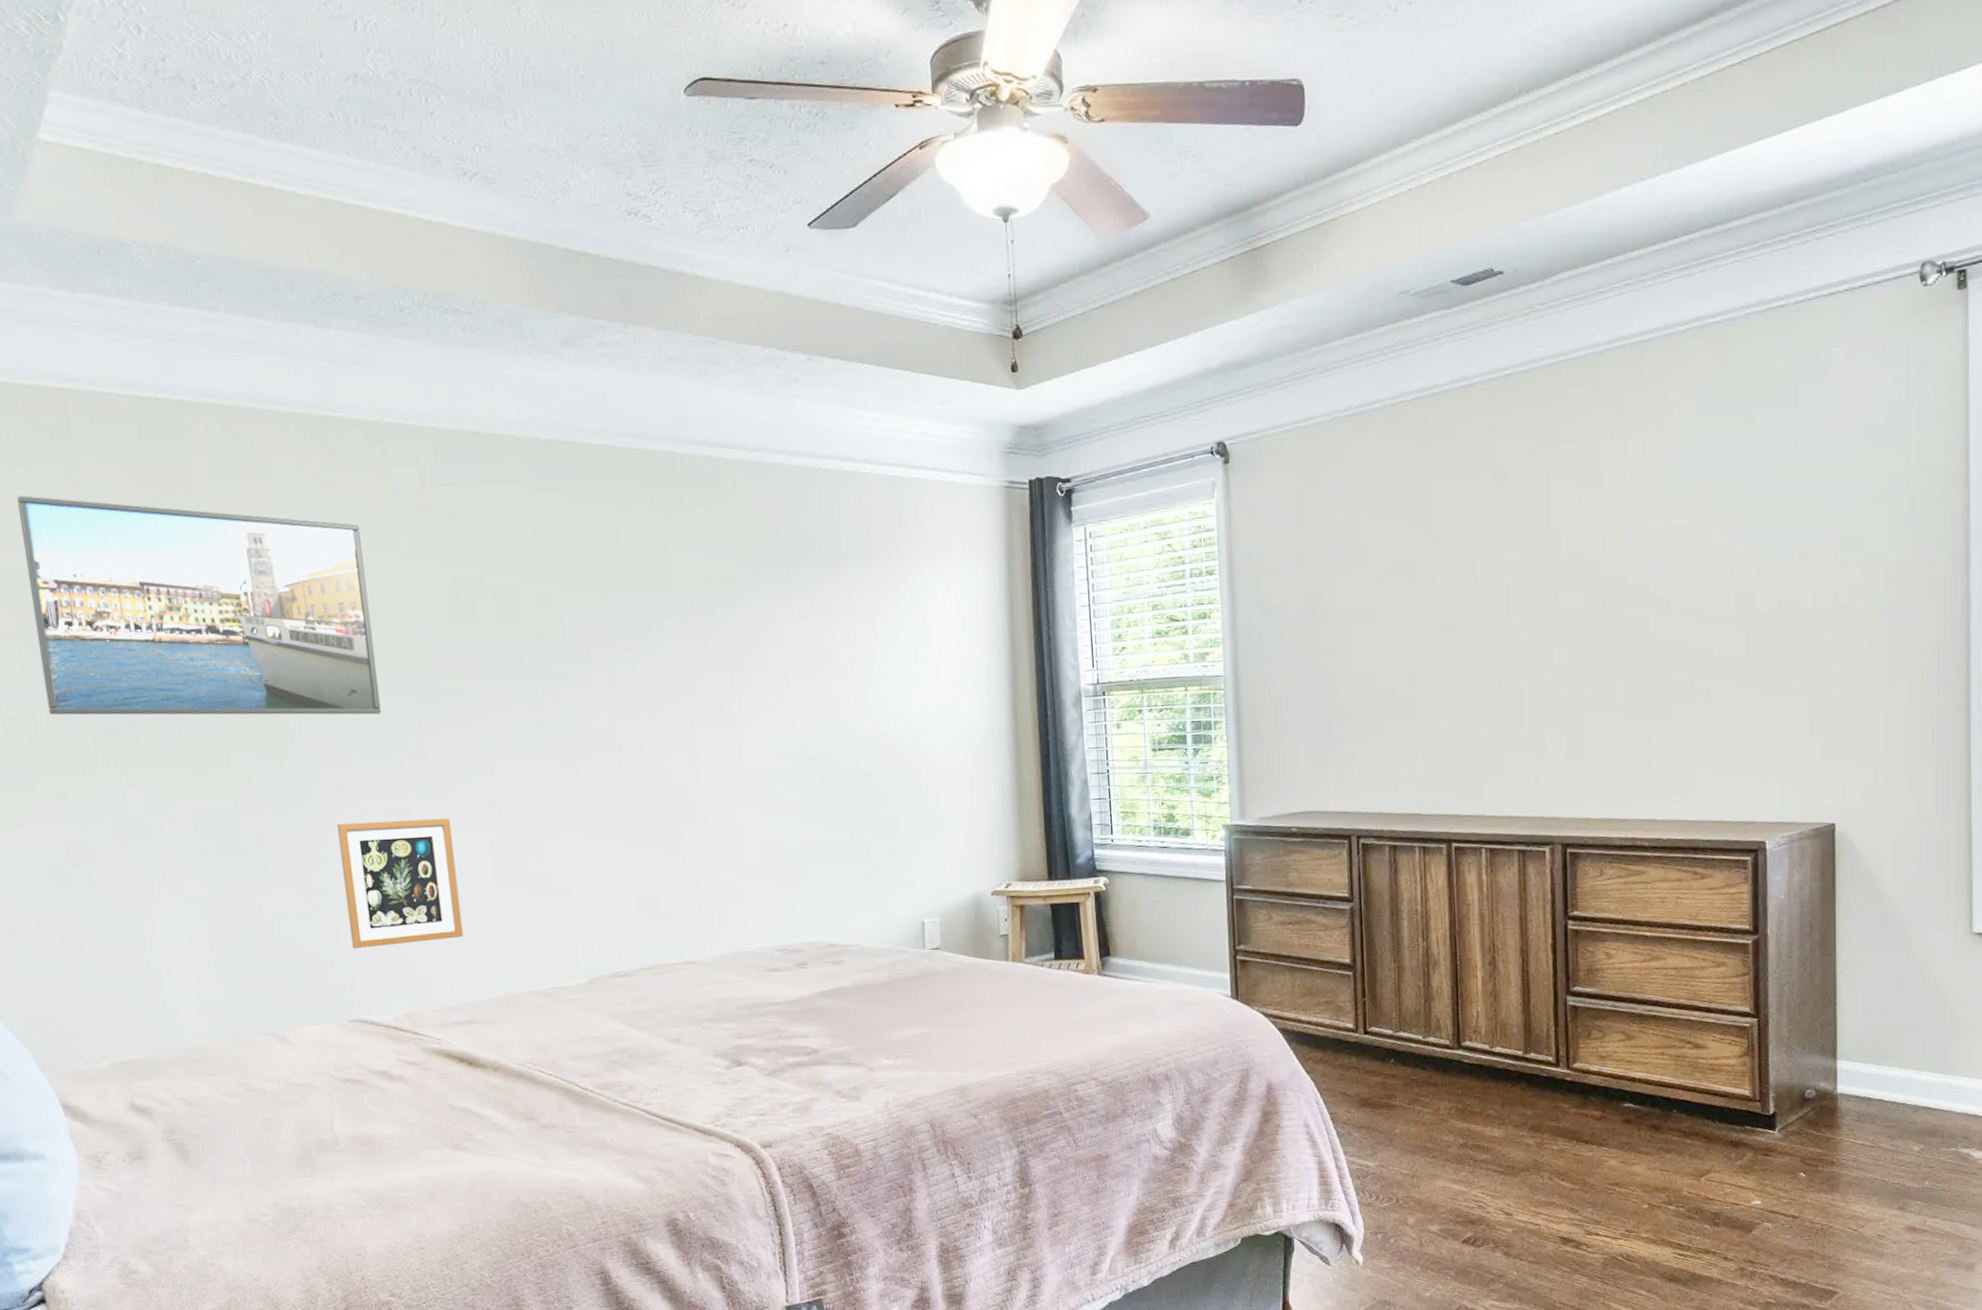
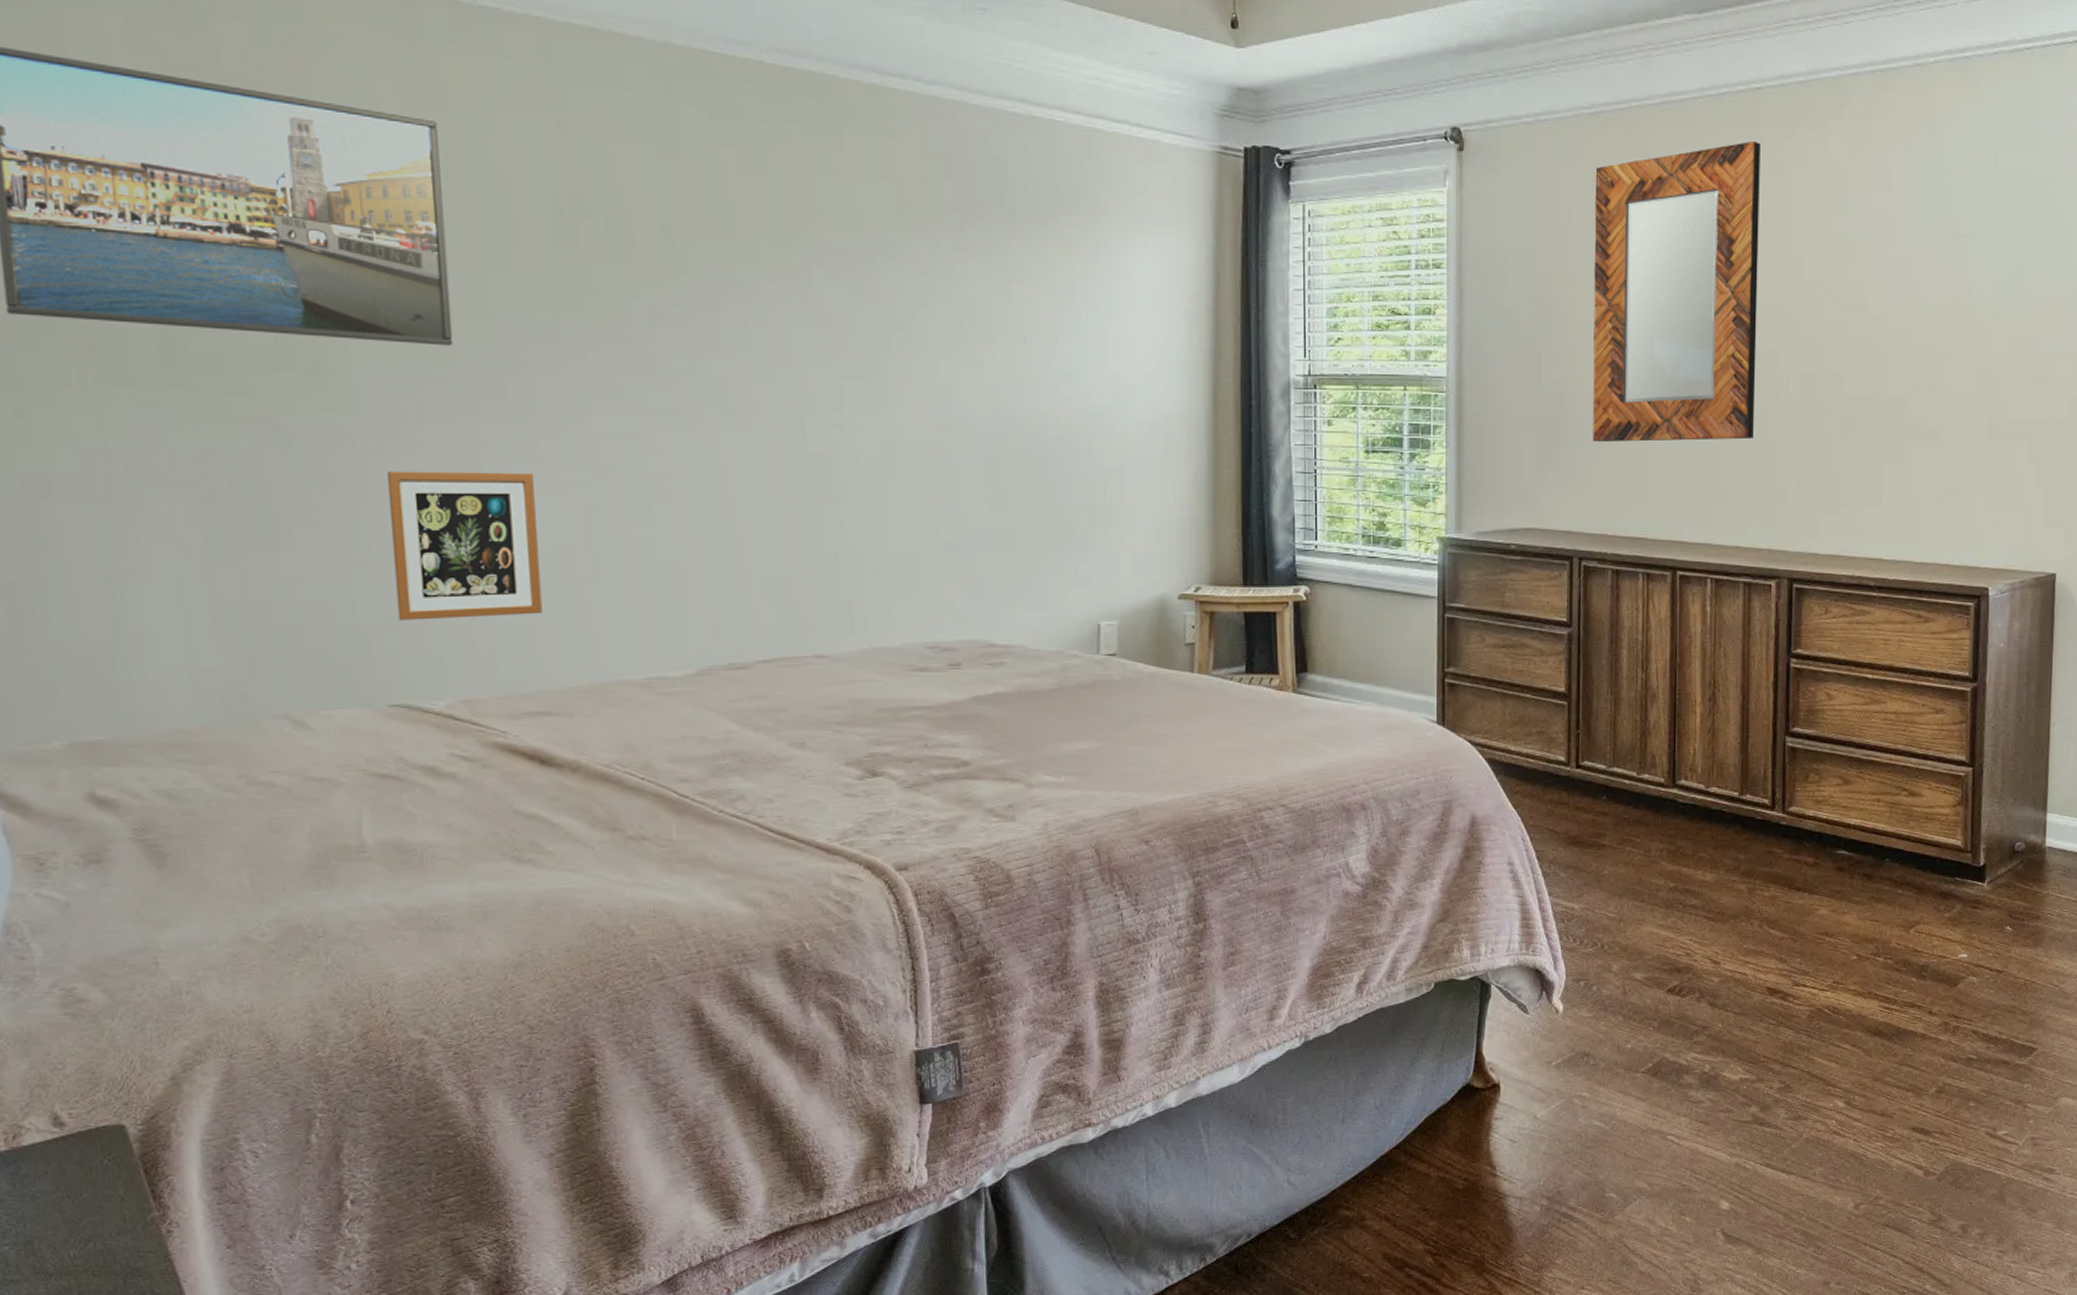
home mirror: none [1354,425,1521,726] -> present [1593,140,1760,443]

